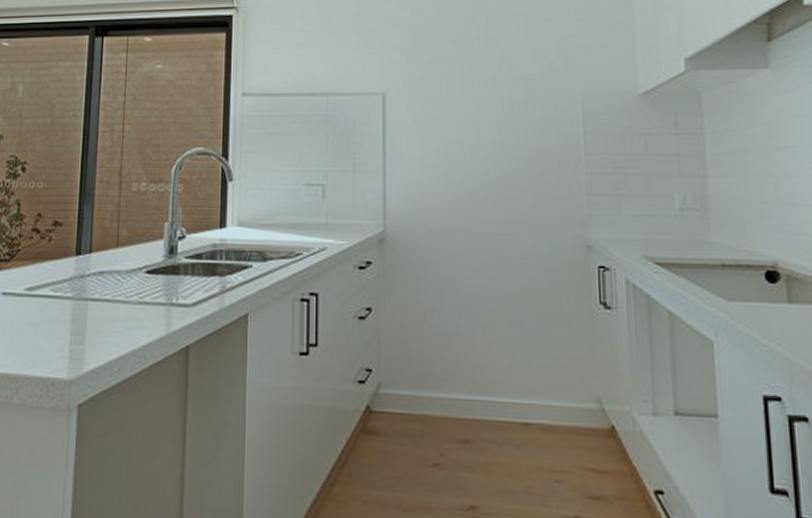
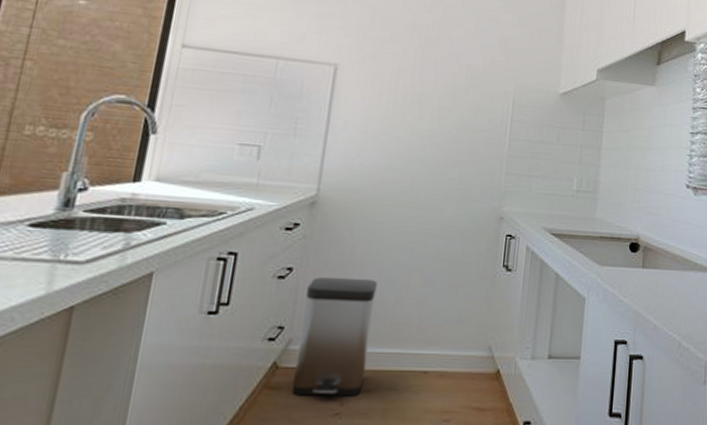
pedal bin: none [388,318,461,447] -> present [292,277,377,396]

